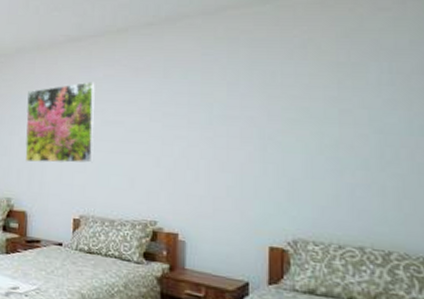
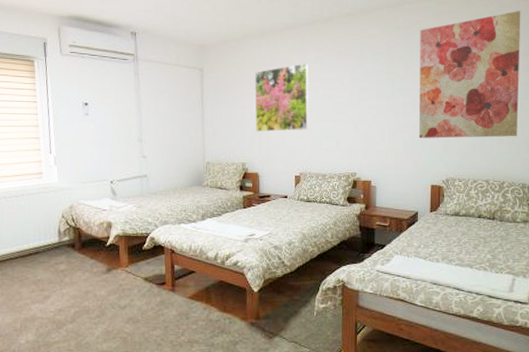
wall art: none [249,13,412,188] -> present [418,10,521,139]

